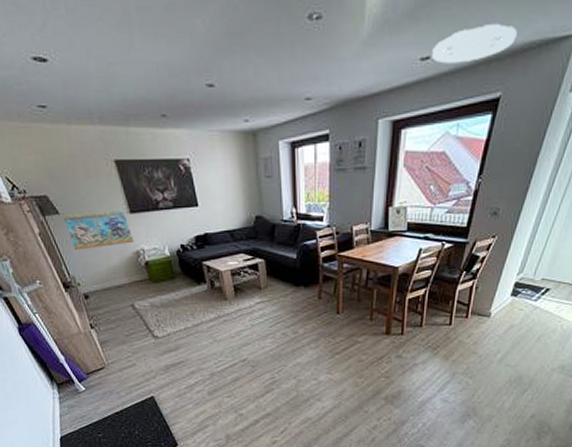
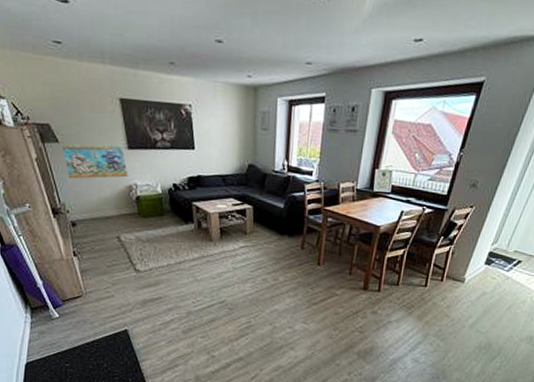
ceiling light: present [432,23,517,64] -> none [424,17,502,48]

